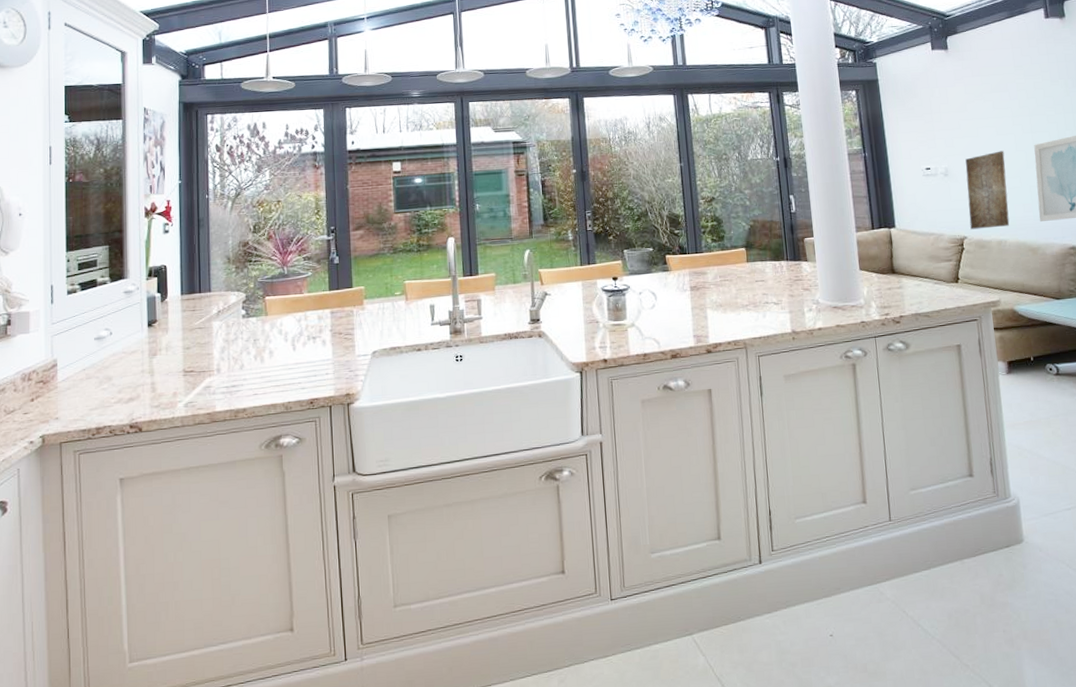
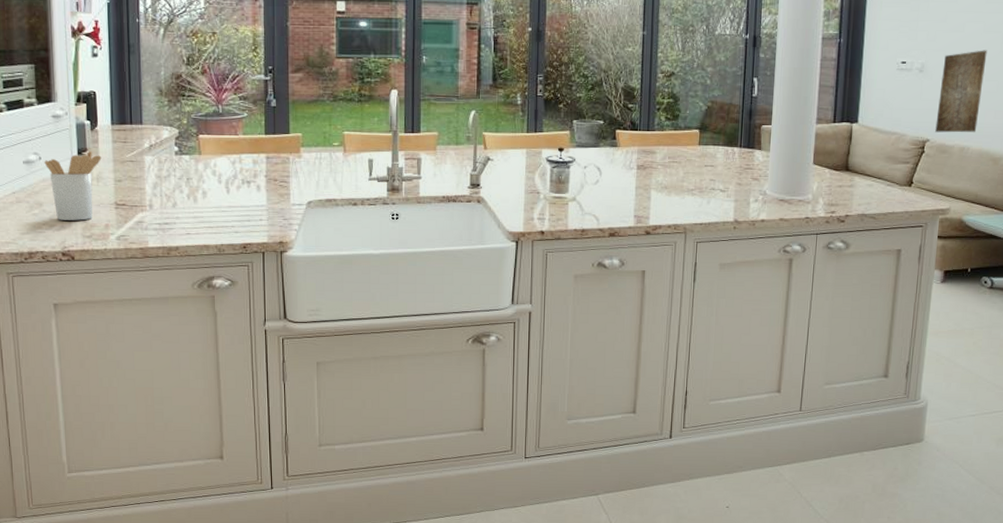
utensil holder: none [115,321,171,393] -> present [44,150,102,221]

